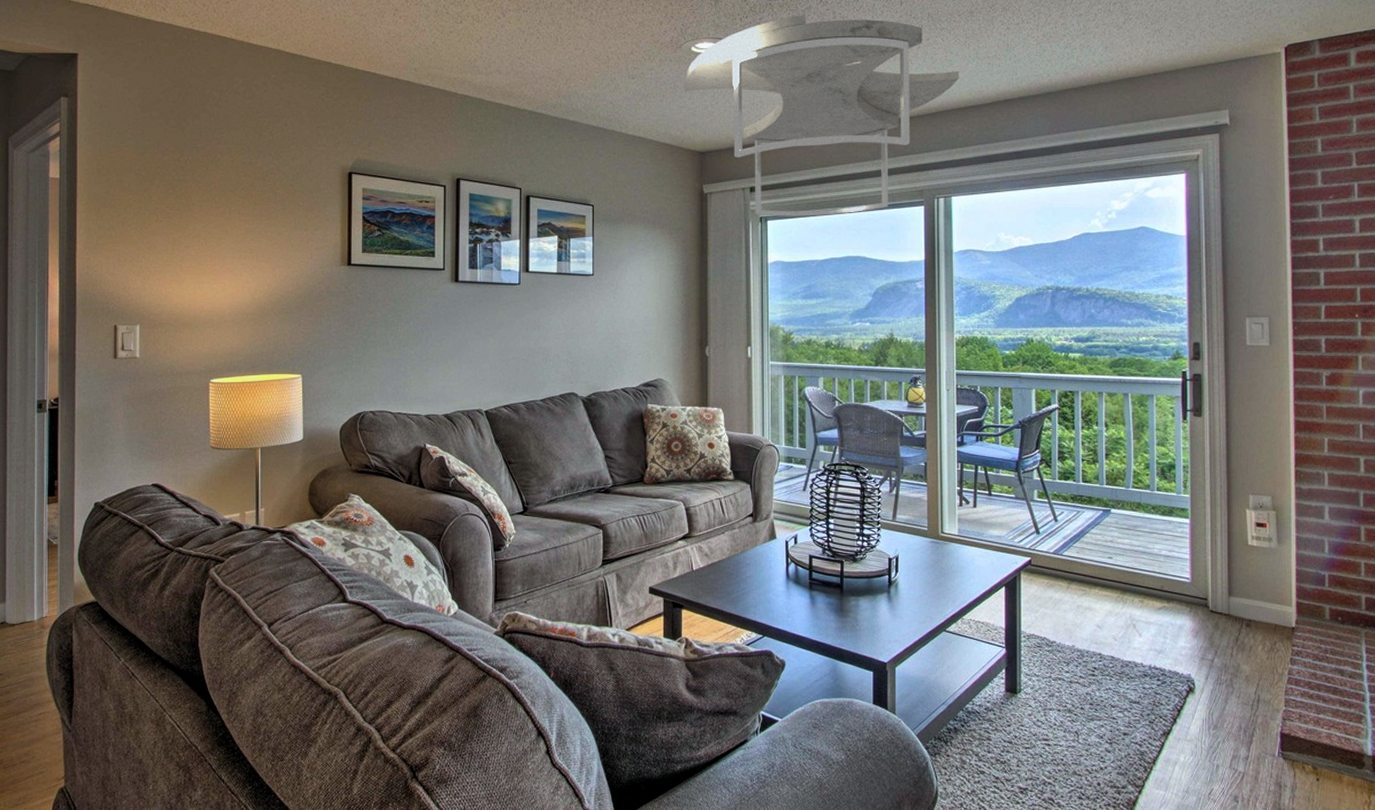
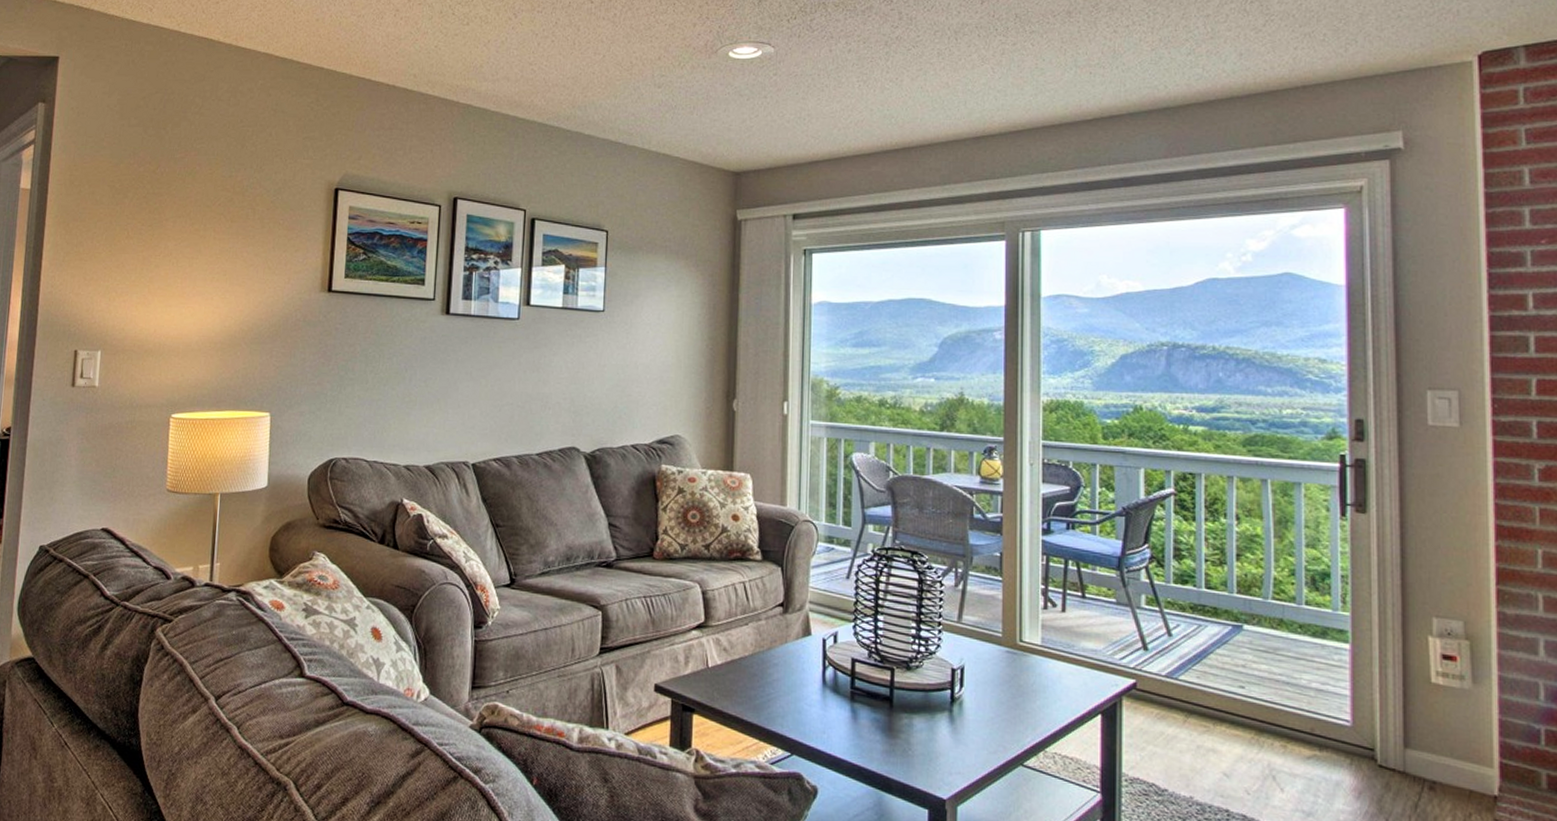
ceiling fan: present [684,15,959,216] -> none [718,16,1053,250]

